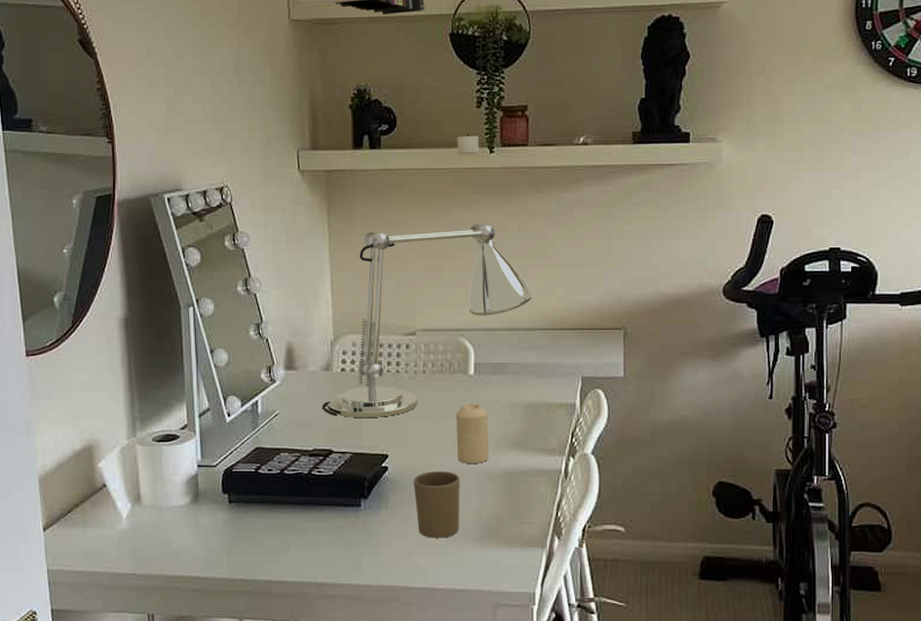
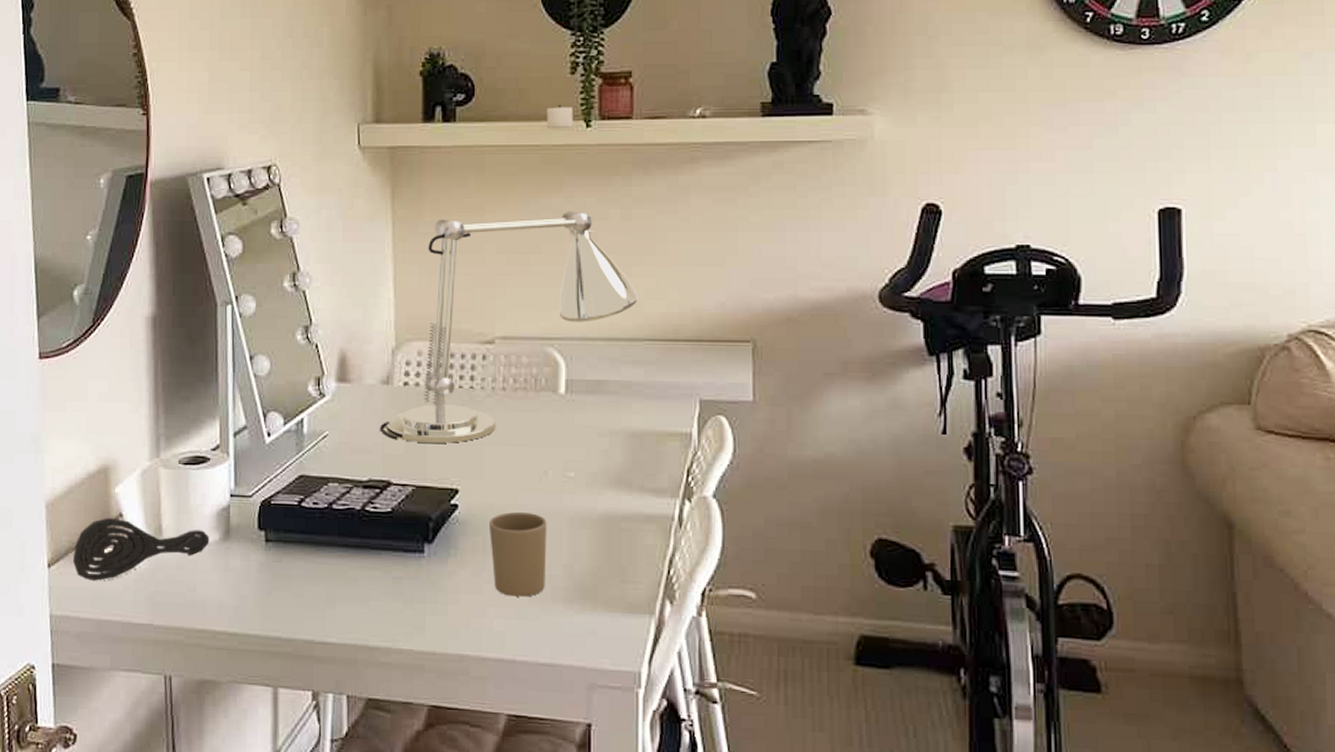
hairbrush: none [65,488,182,540] -> present [73,518,210,581]
candle: present [456,403,489,463] -> none [543,429,583,504]

